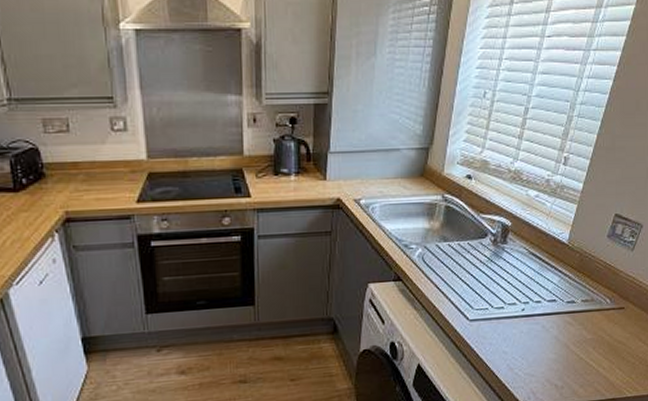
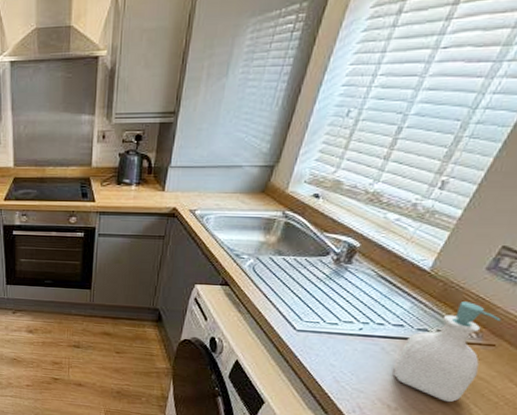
soap bottle: none [554,269,625,371] -> present [393,301,502,403]

